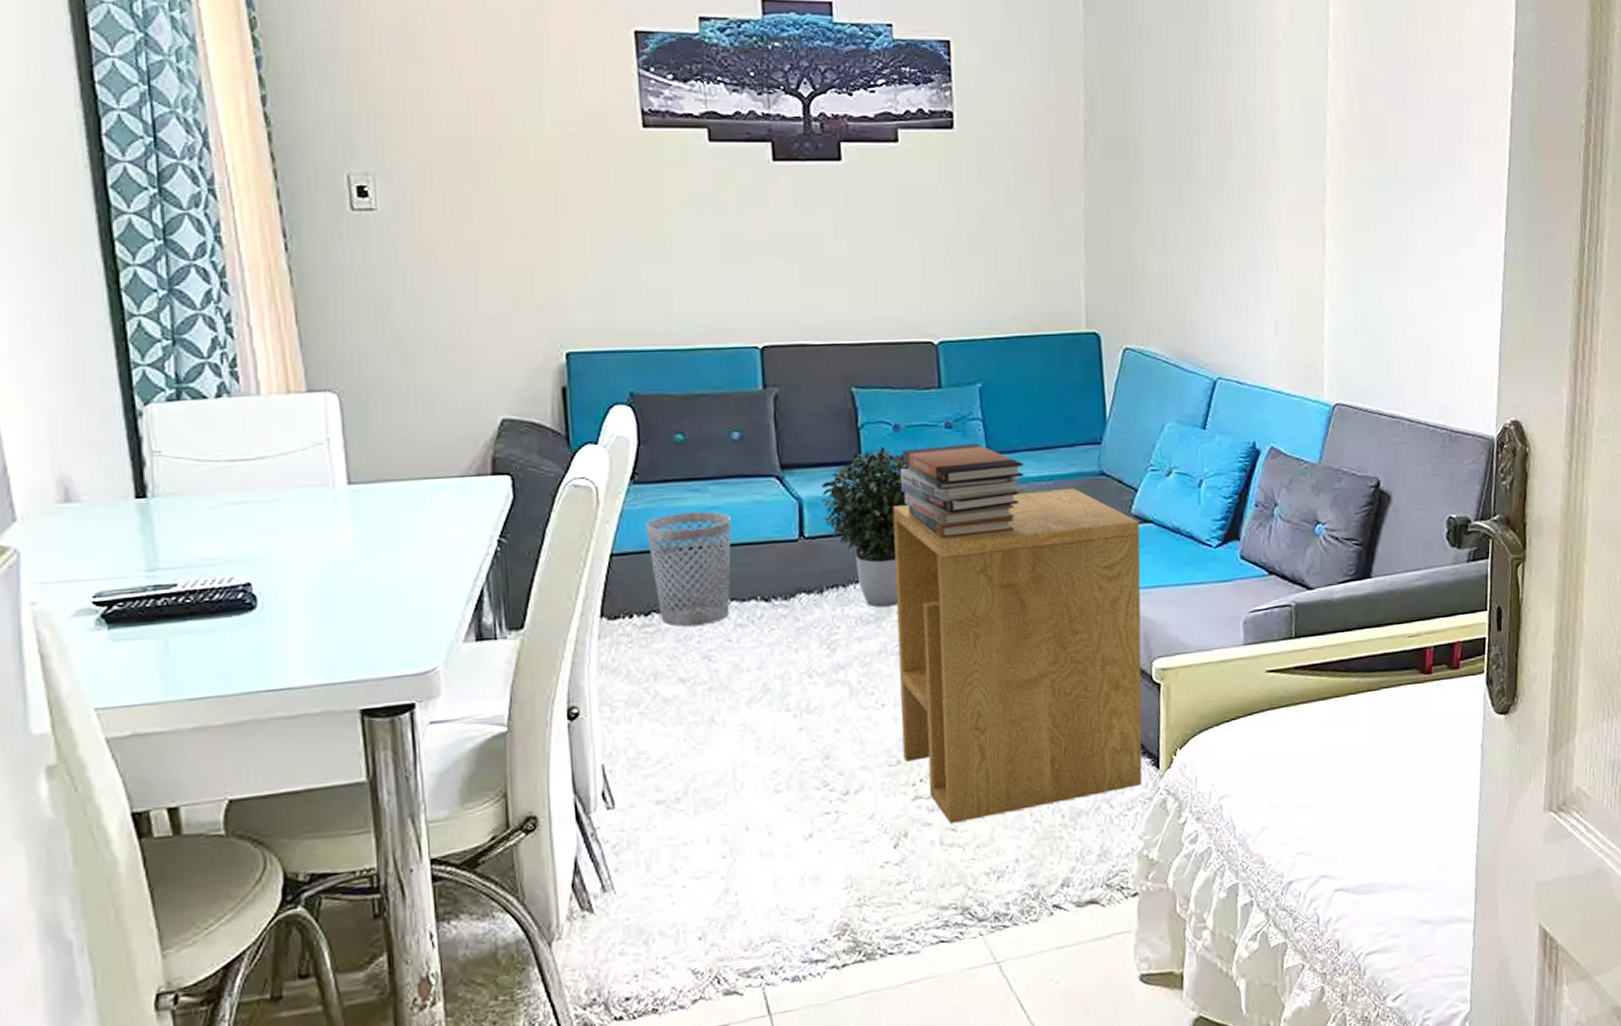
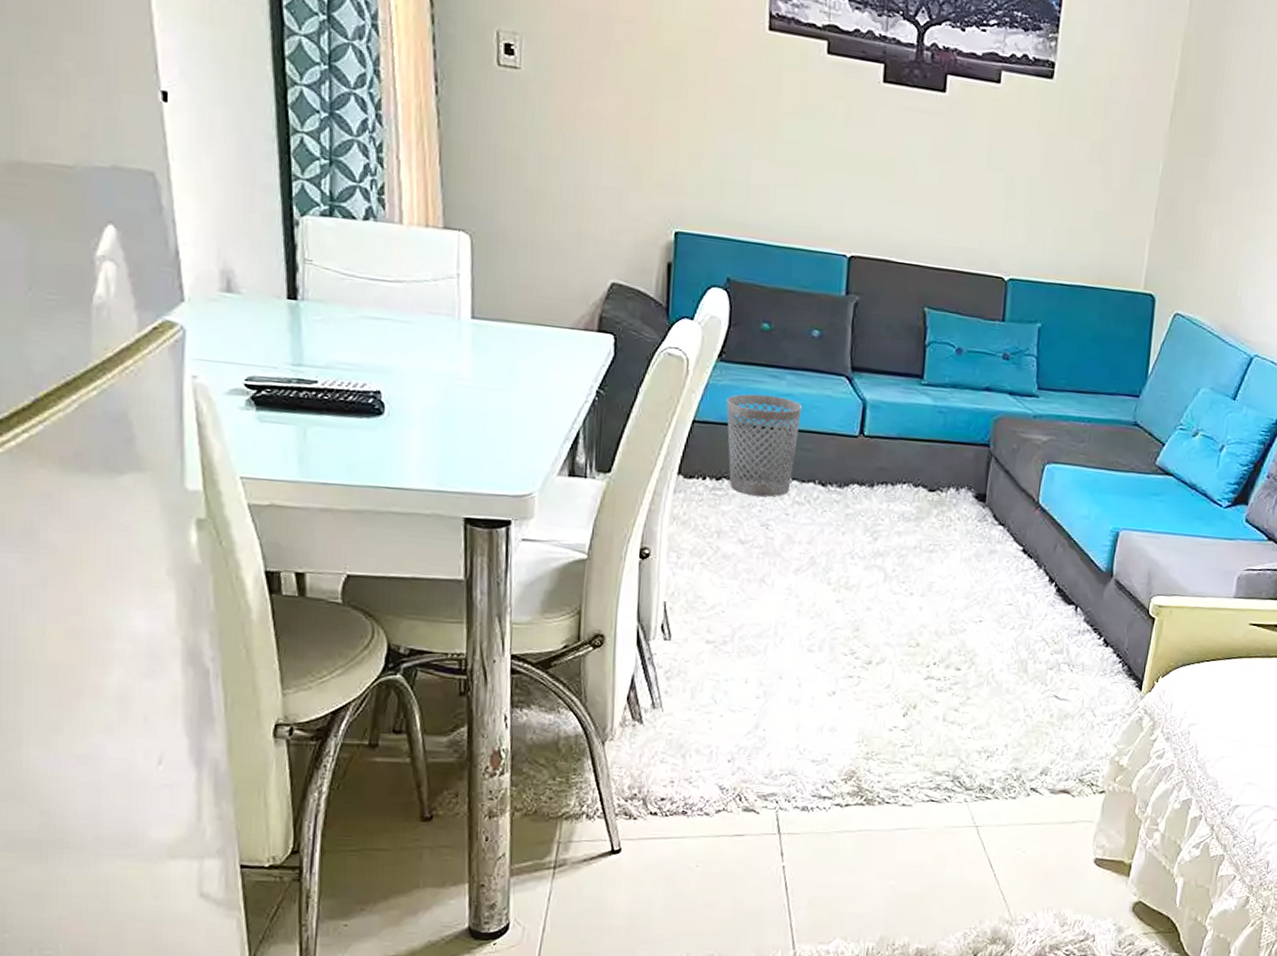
potted plant: present [821,447,910,608] -> none [881,366,966,510]
side table: present [892,487,1143,824] -> none [922,421,1161,705]
book stack: present [899,443,1024,538] -> none [954,372,1068,462]

